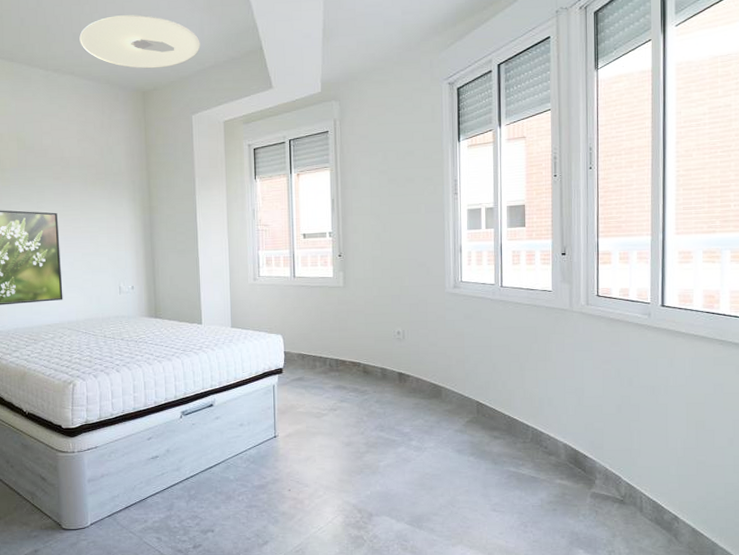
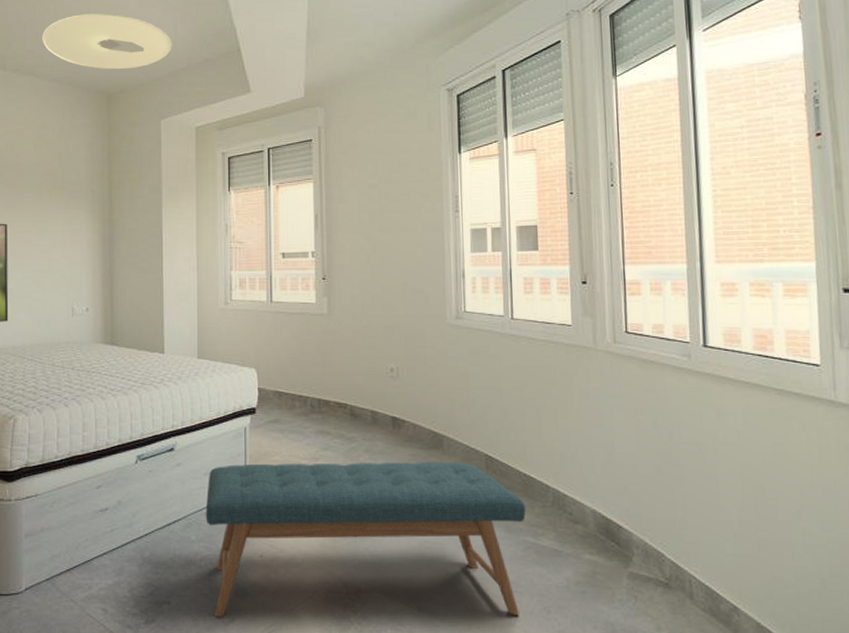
bench: none [241,408,509,541] -> present [205,462,526,618]

